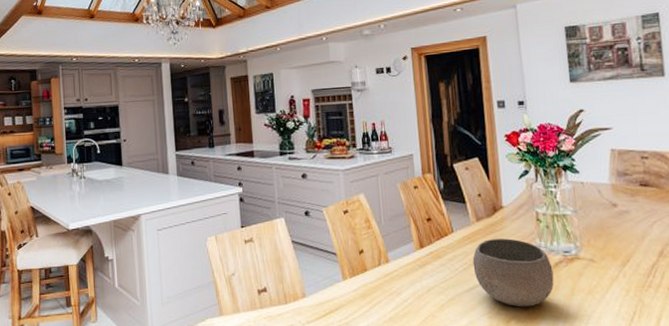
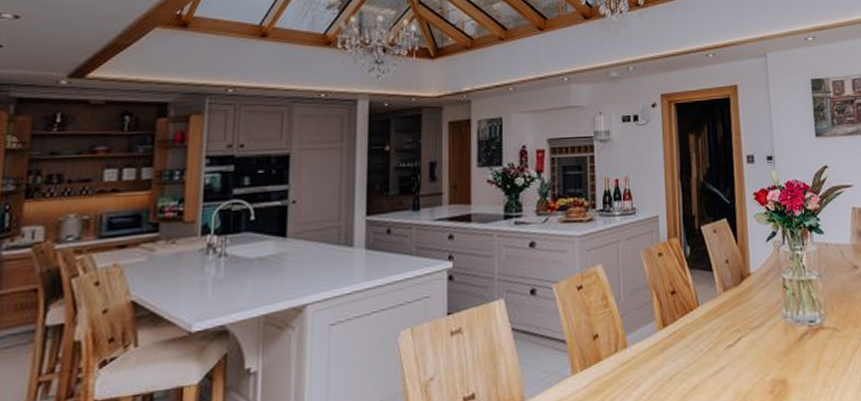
bowl: present [472,238,554,307] -> none [718,309,800,390]

